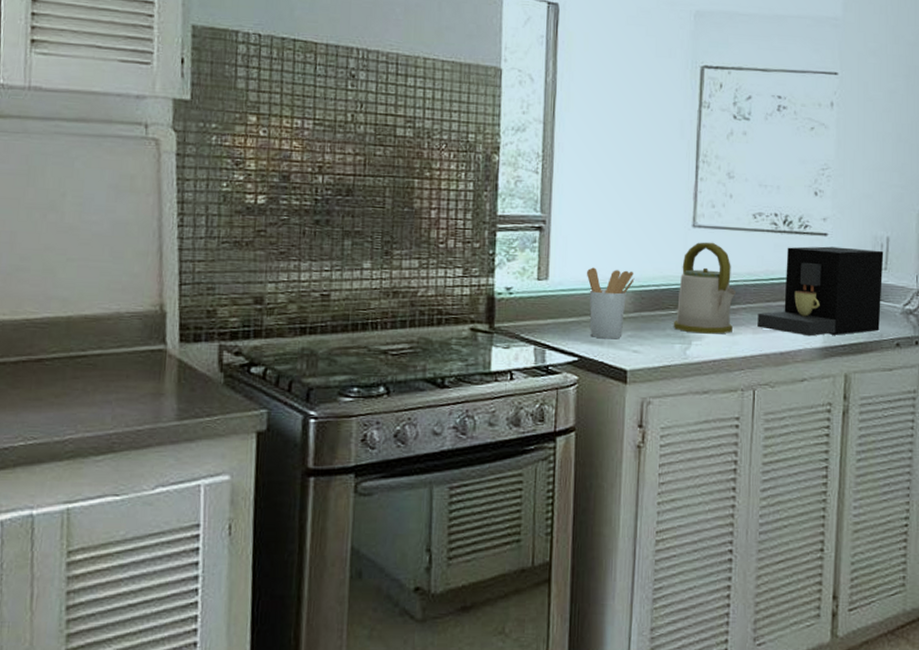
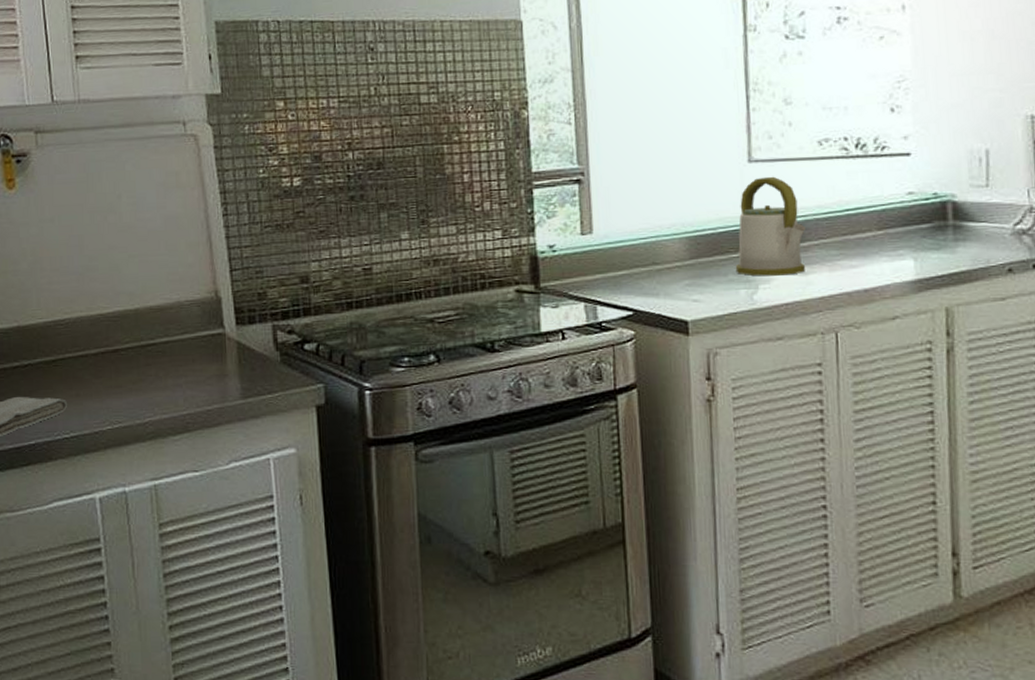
utensil holder: present [587,267,635,339] -> none [634,216,687,290]
coffee maker: present [757,246,884,337] -> none [833,165,985,270]

